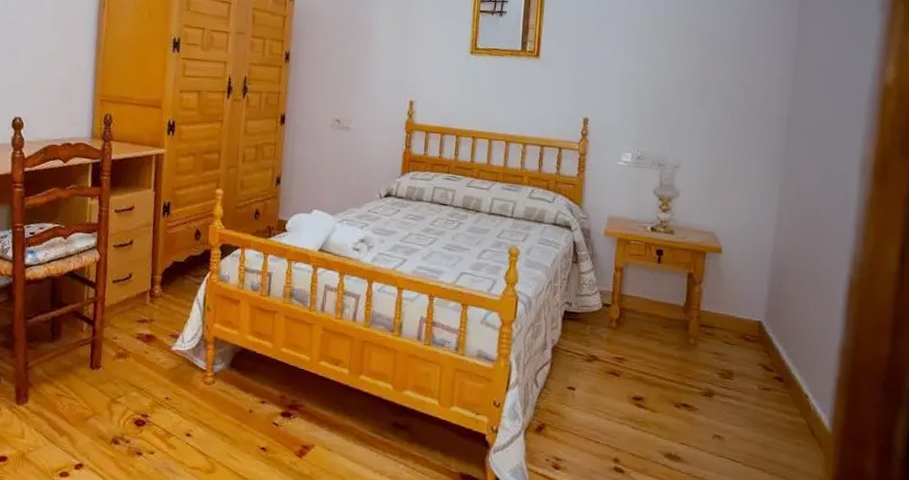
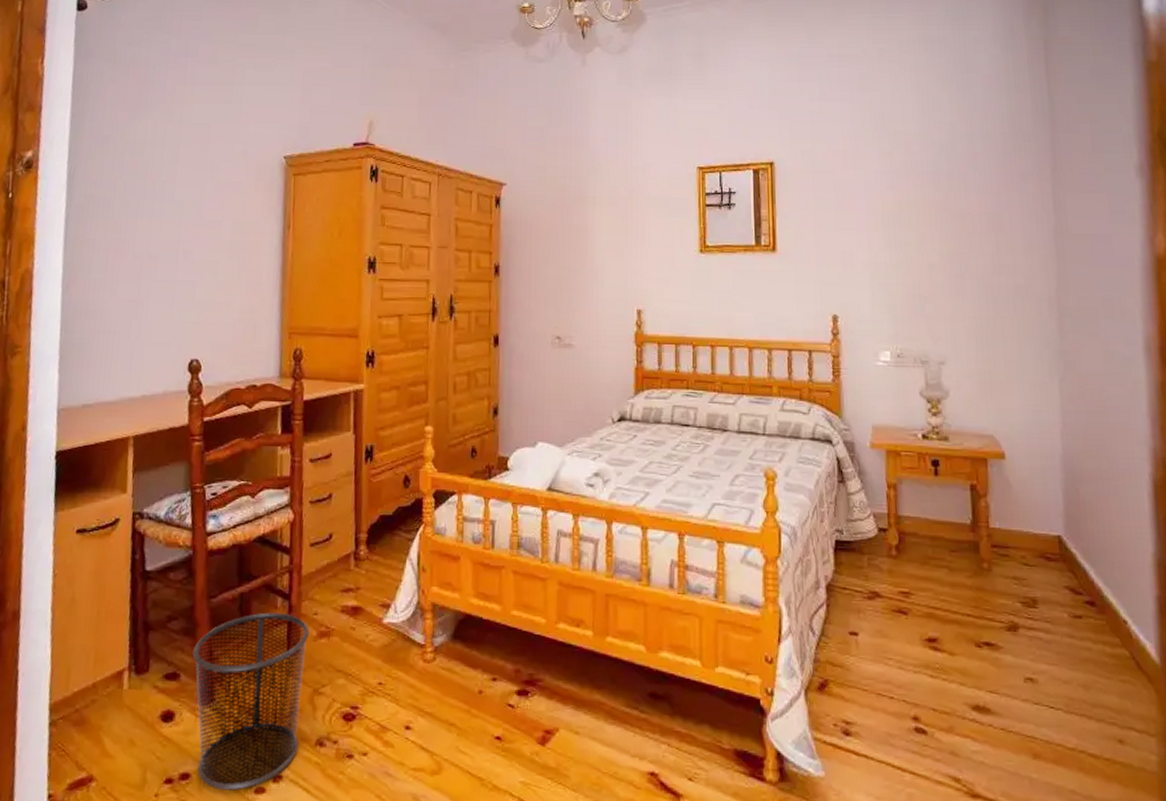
waste bin: none [11,334,110,473] -> present [192,612,310,791]

